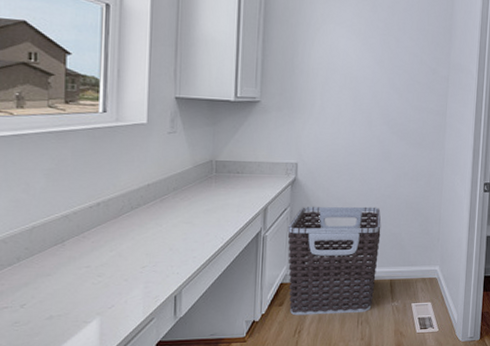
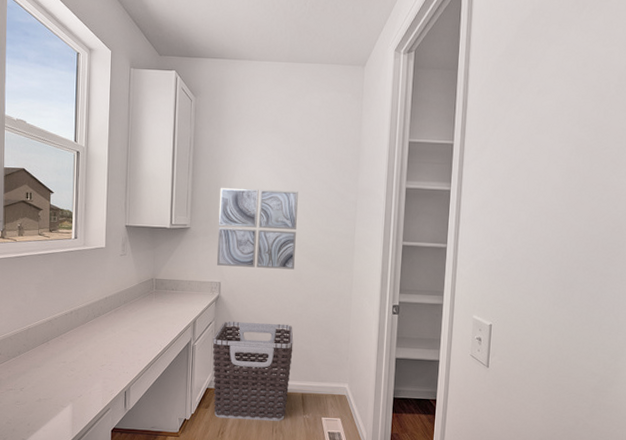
wall art: none [293,56,387,148] -> present [216,187,298,270]

